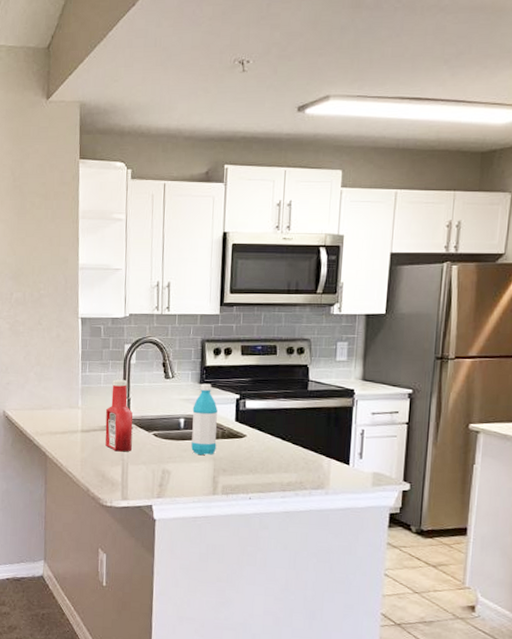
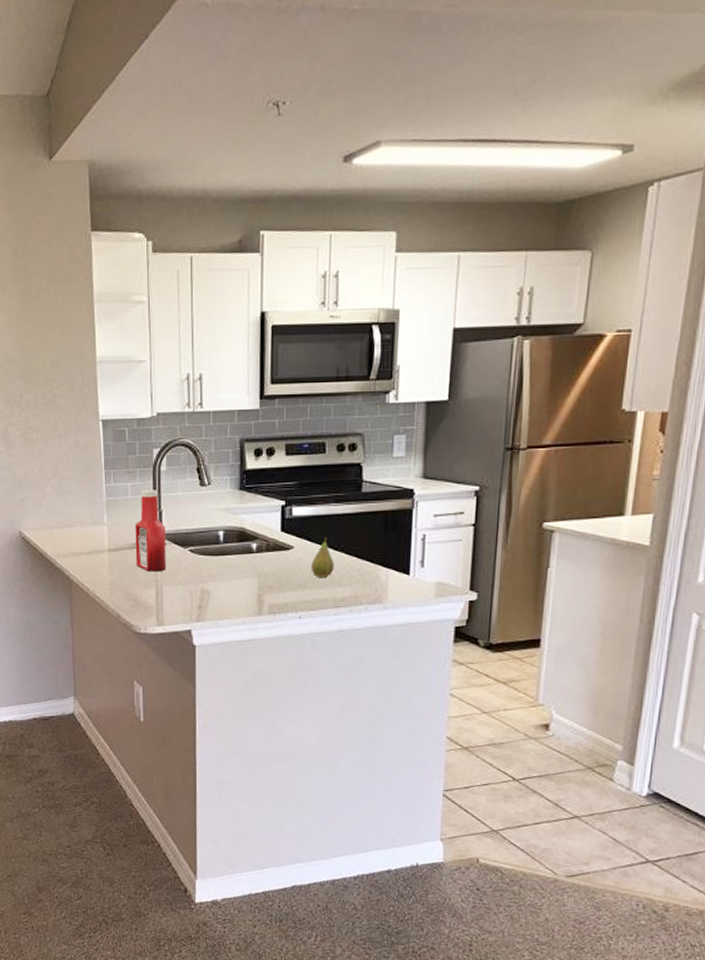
water bottle: present [191,383,218,456] -> none [232,490,261,572]
fruit: none [261,427,282,465] -> present [311,536,334,579]

